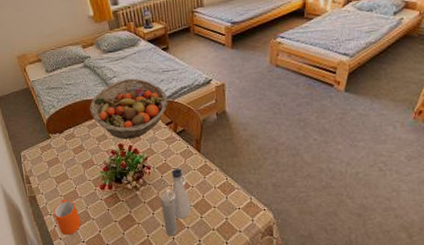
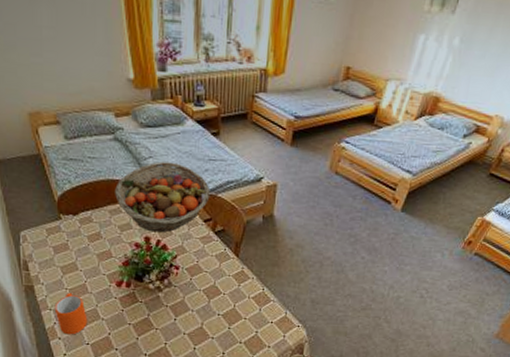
water bottle: present [160,168,191,237] -> none [185,271,220,347]

